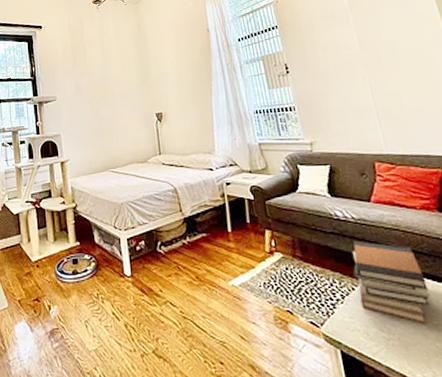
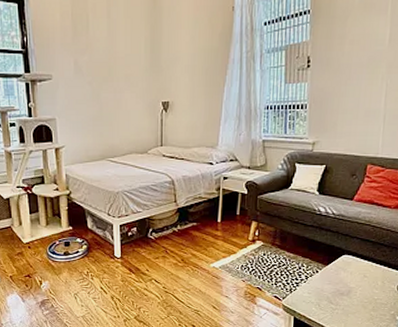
book stack: present [351,240,431,324] -> none [320,233,379,298]

